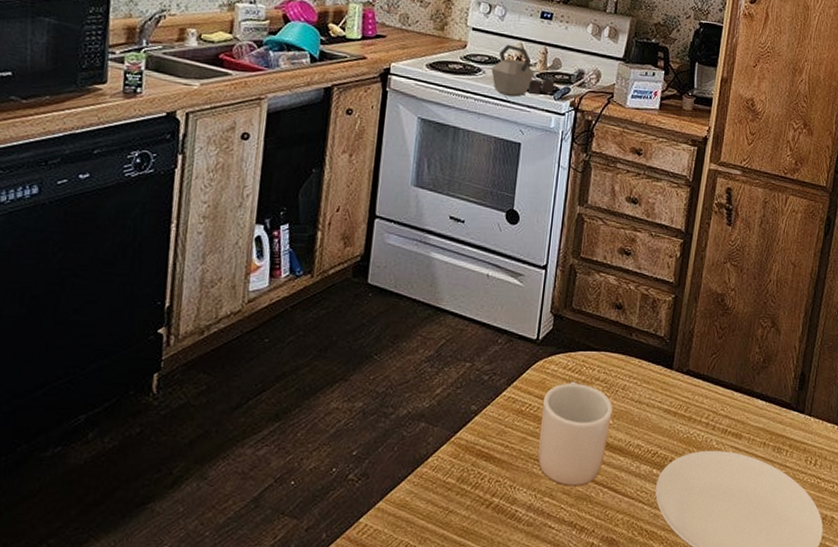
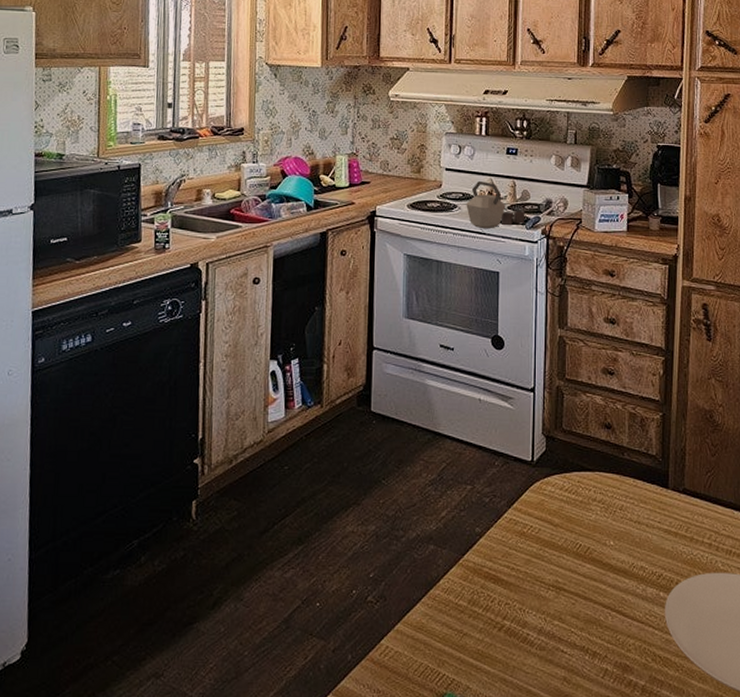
mug: present [537,381,613,486] -> none [543,502,613,609]

